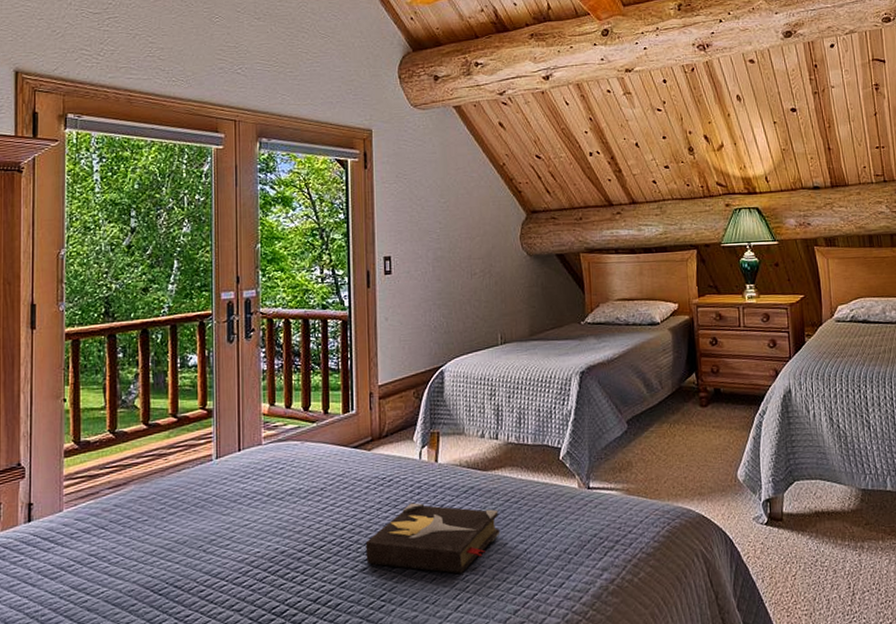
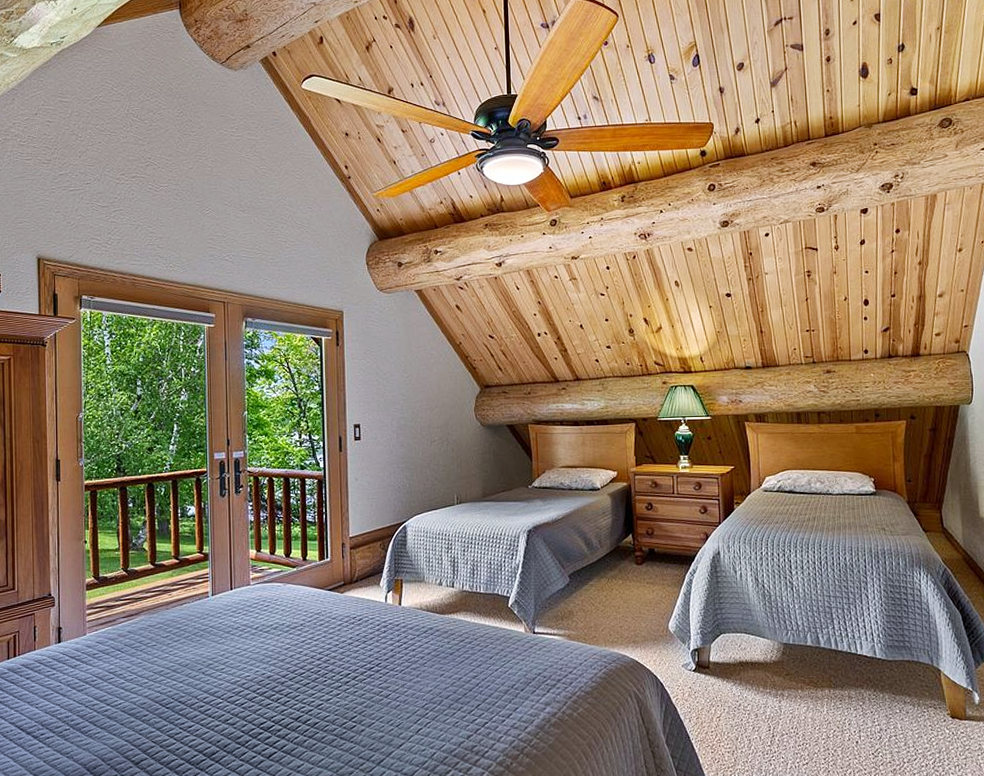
hardback book: present [365,502,501,574] -> none [339,639,456,703]

